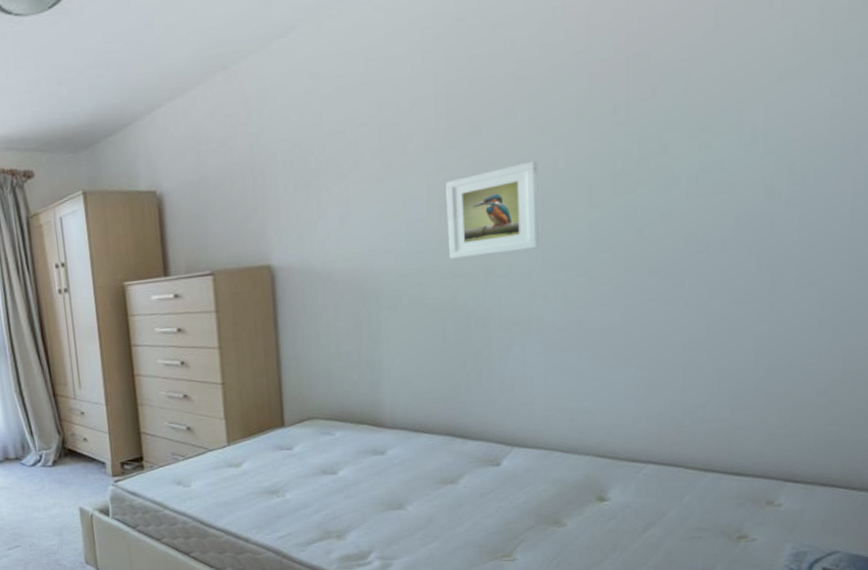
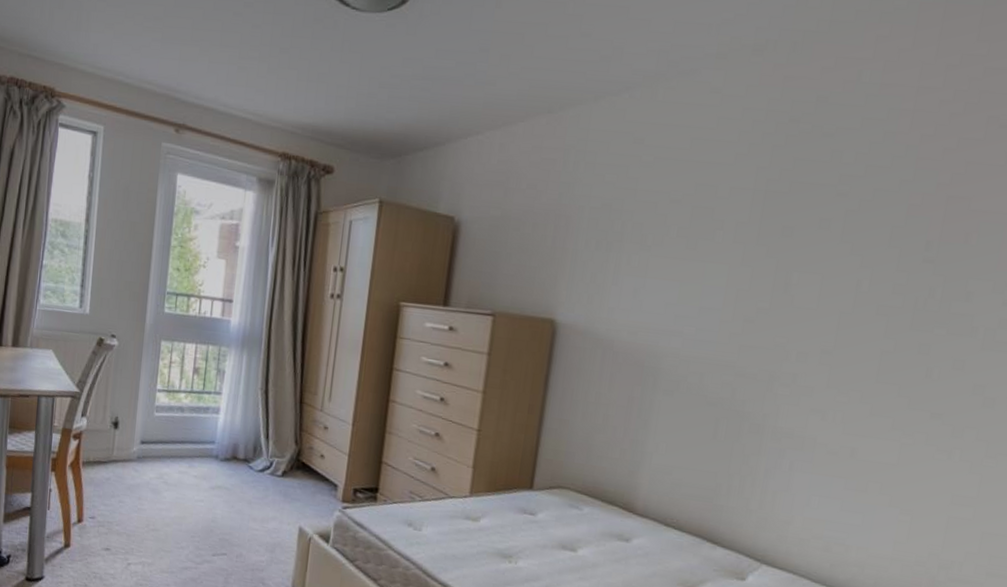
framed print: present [446,160,541,259] -> none [736,276,842,366]

